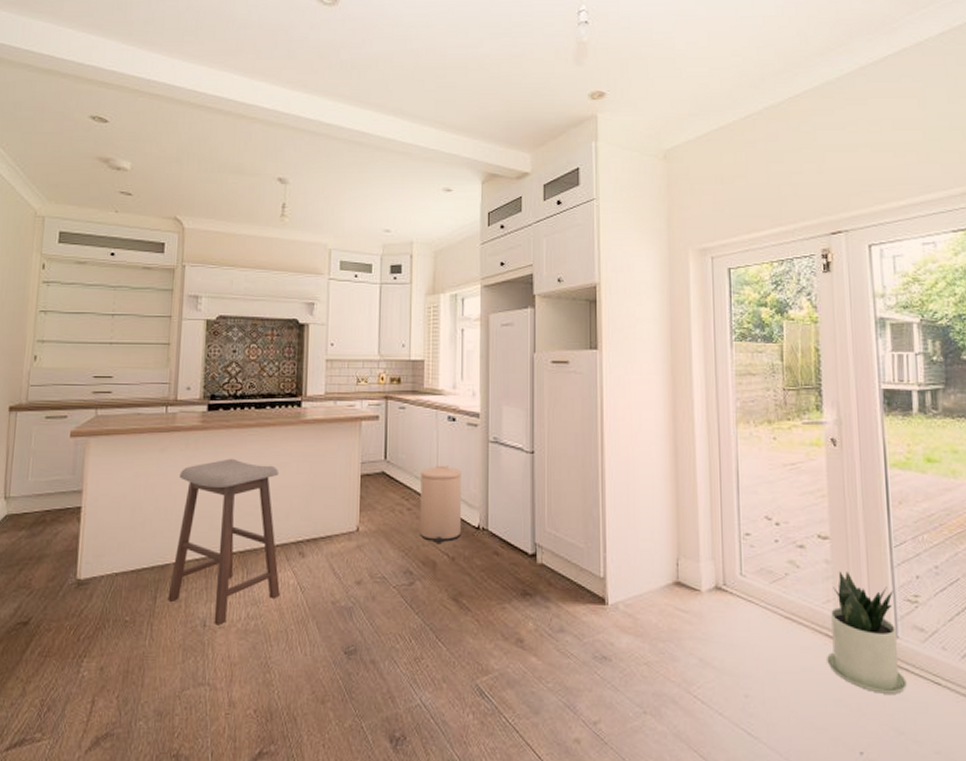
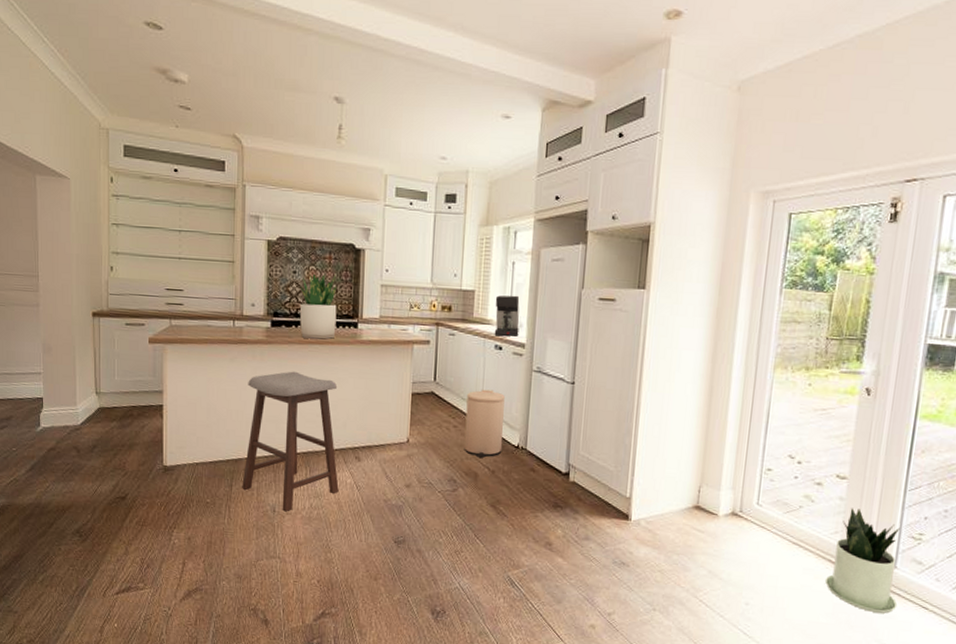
planter: none [239,350,279,422] -> present [300,273,337,340]
coffee maker: none [446,363,472,407] -> present [494,295,520,337]

